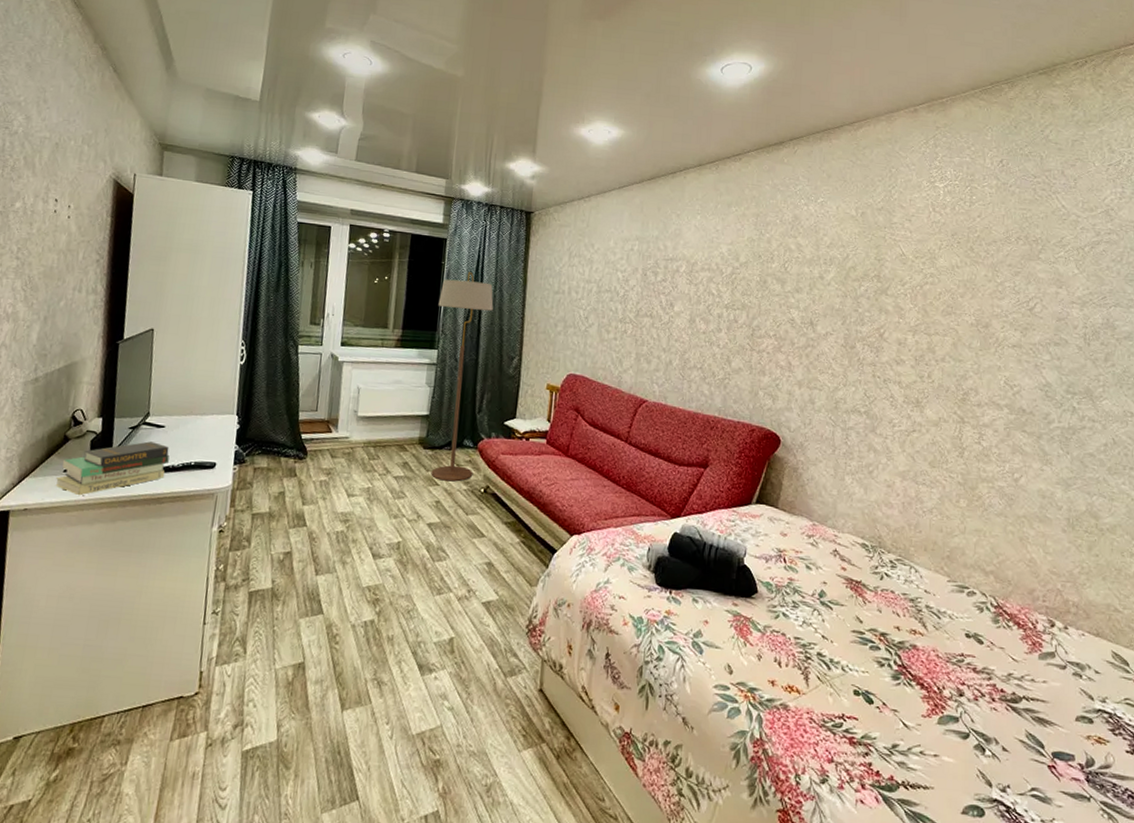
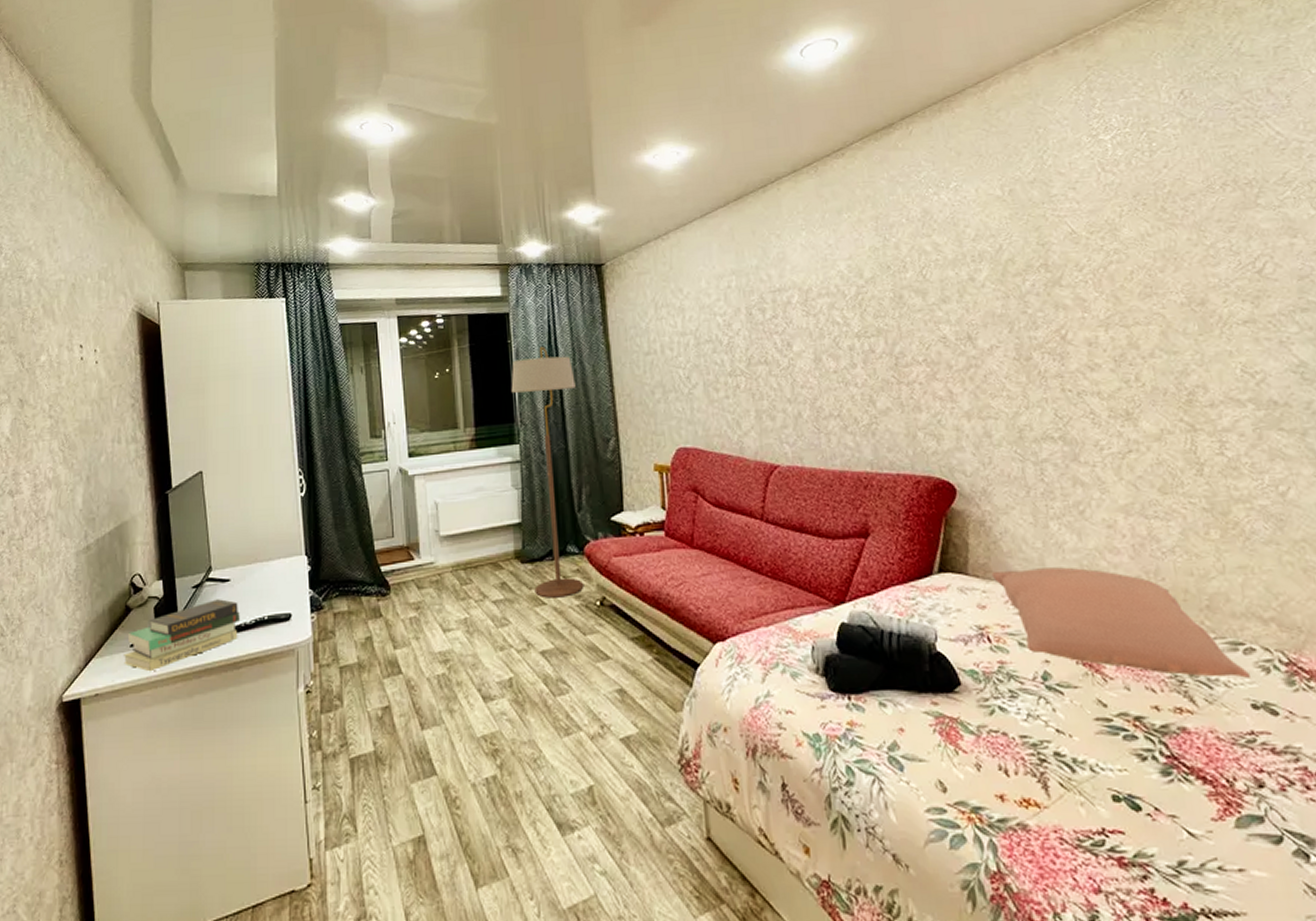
pillow: none [795,509,970,614] -> present [991,567,1252,678]

